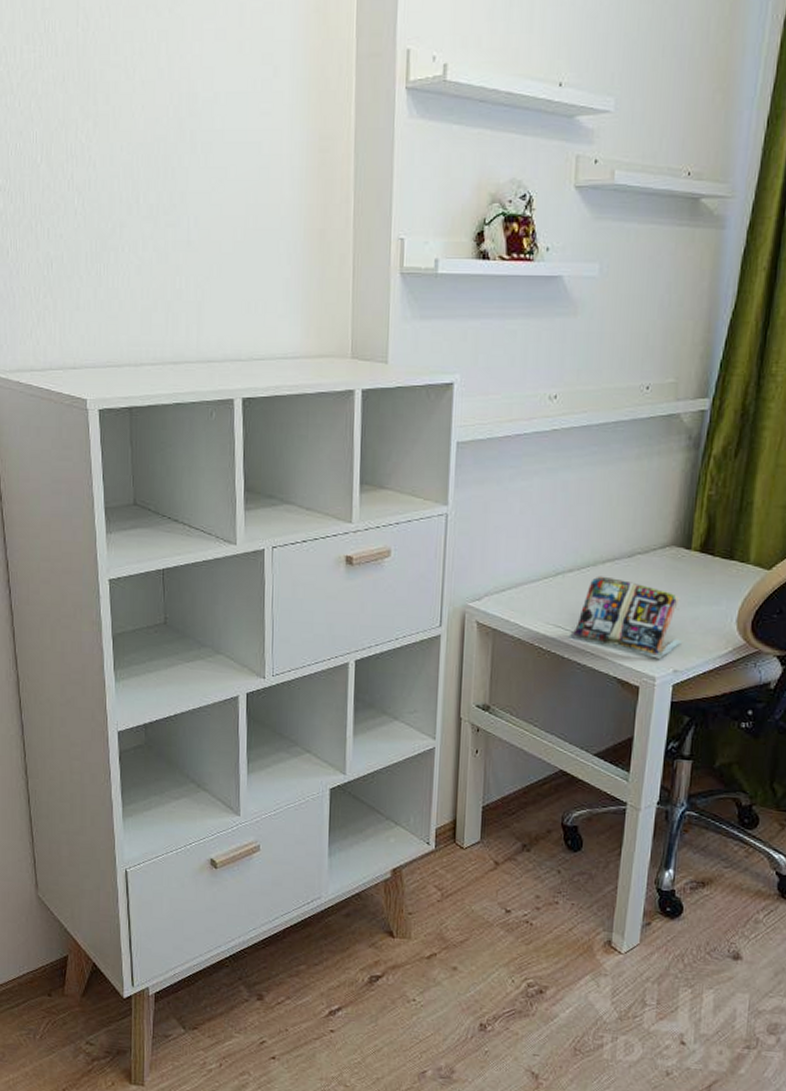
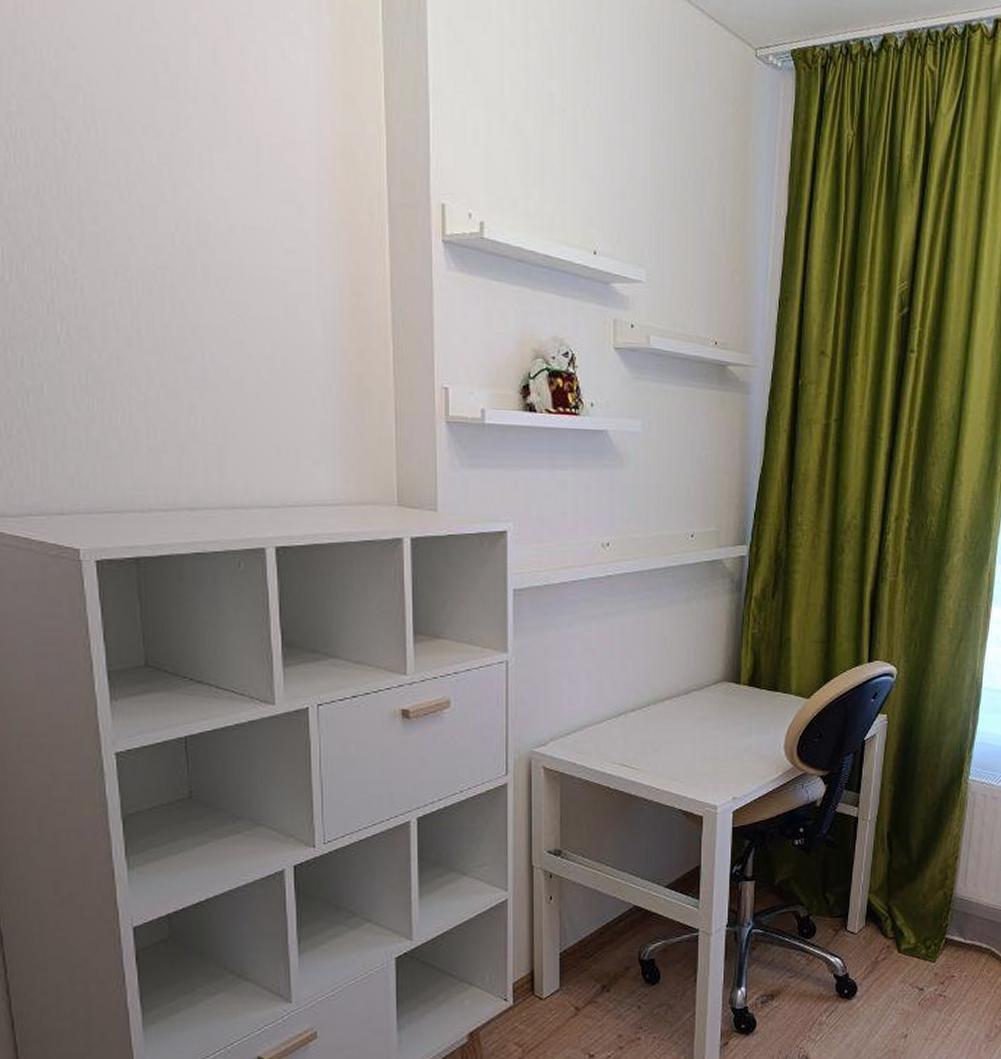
notebook: present [568,576,682,659] -> none [634,713,738,788]

